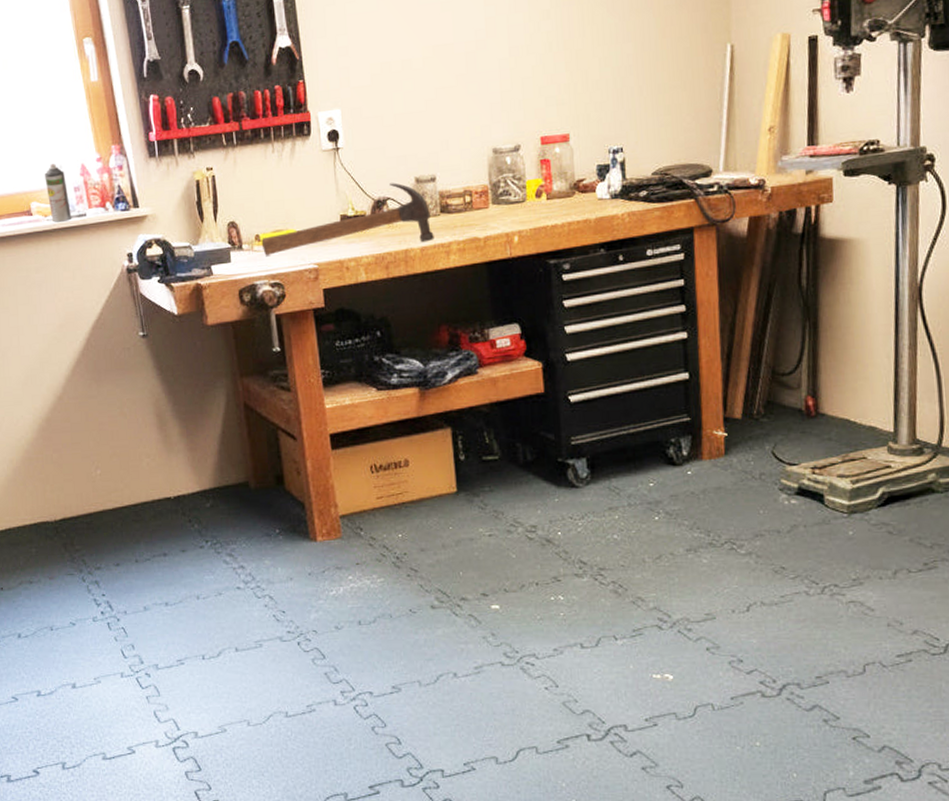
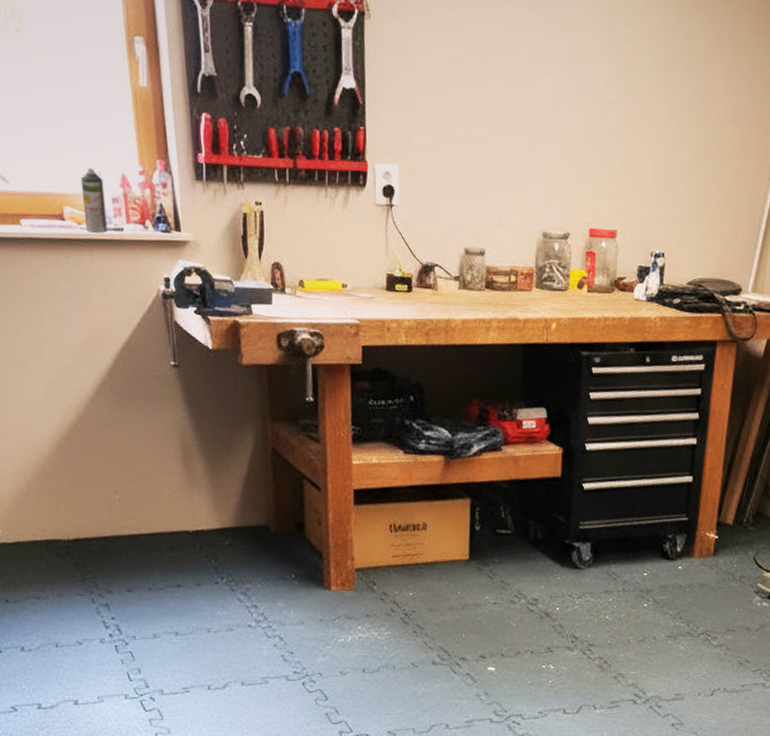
hammer: present [261,182,434,256] -> none [305,250,477,315]

